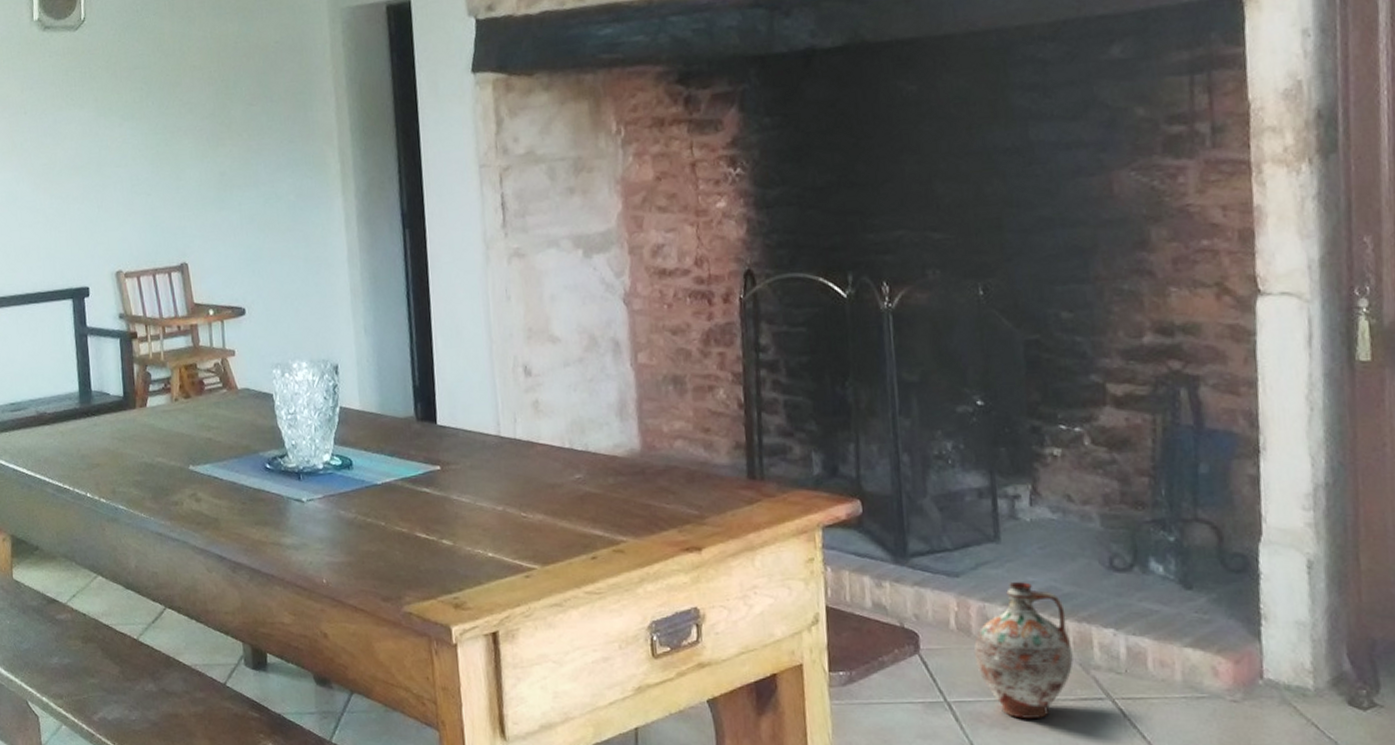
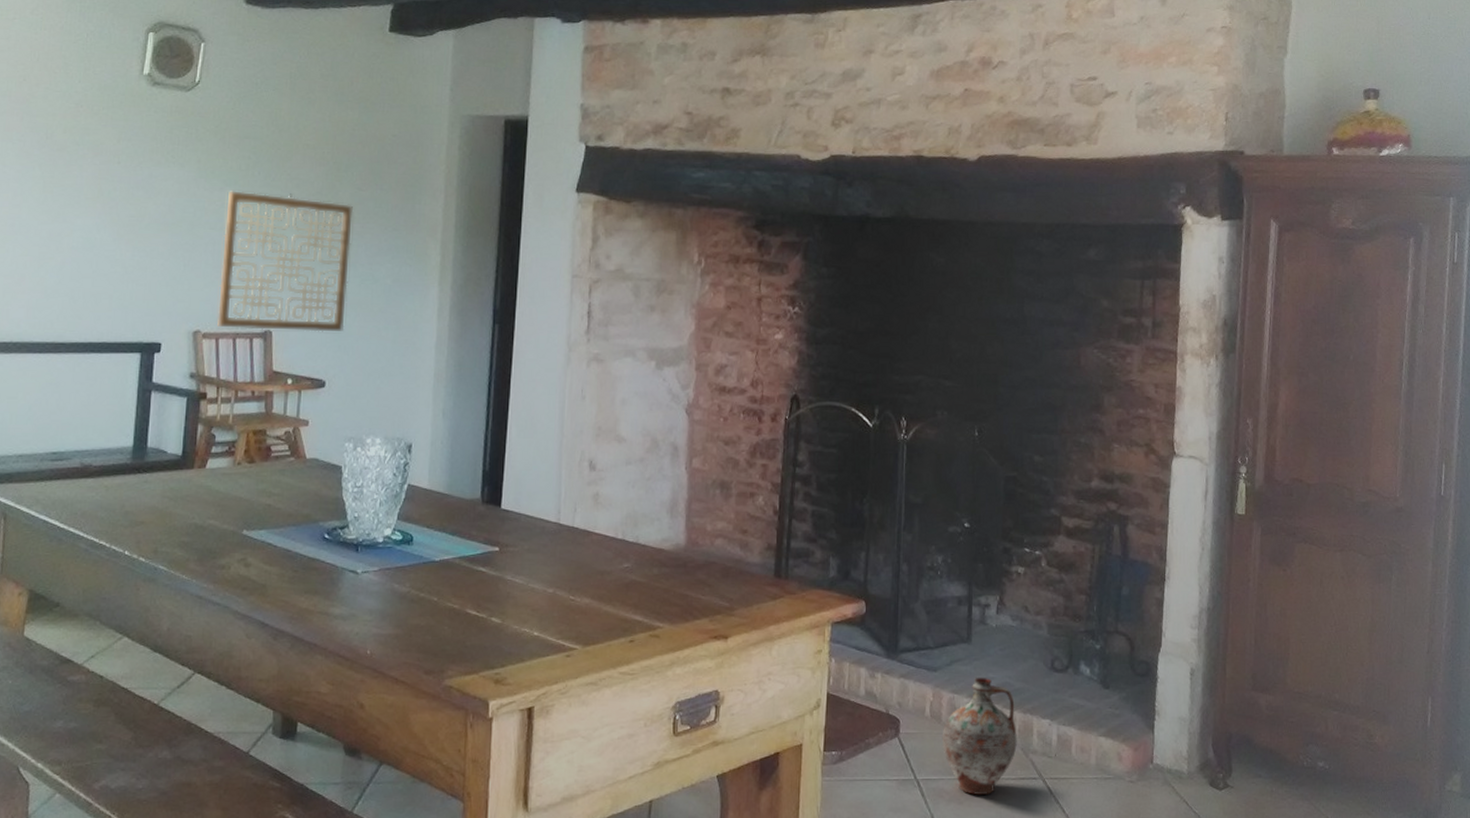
wall art: none [127,119,256,265] -> present [217,191,353,332]

